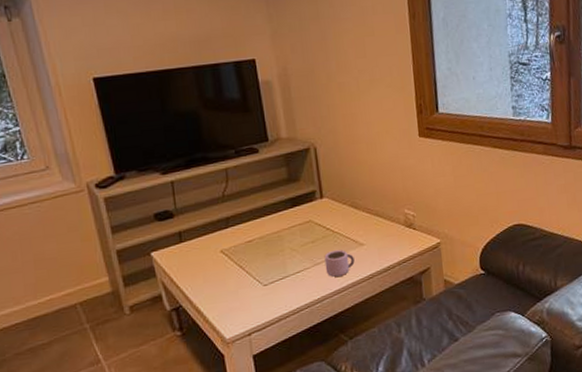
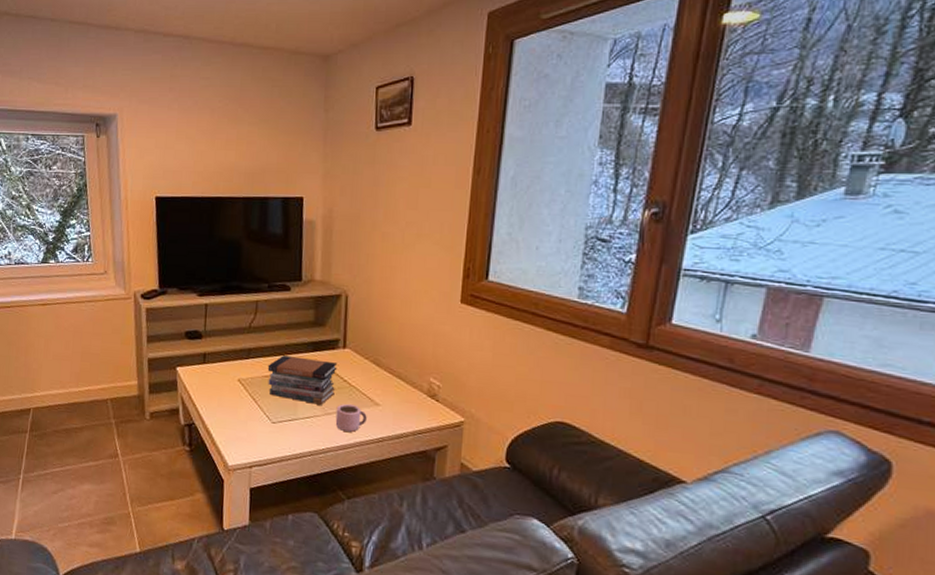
book stack: none [249,213,320,259] -> present [267,355,338,405]

